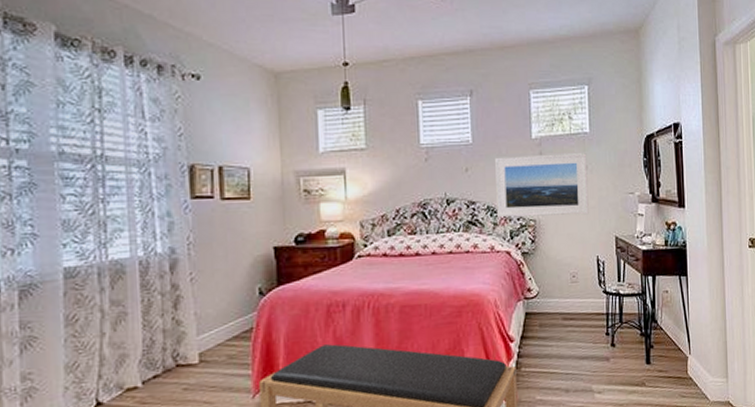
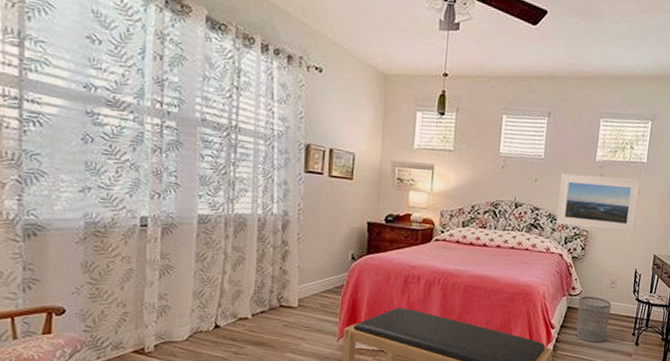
waste bin: none [536,296,577,352] -> present [576,296,612,342]

